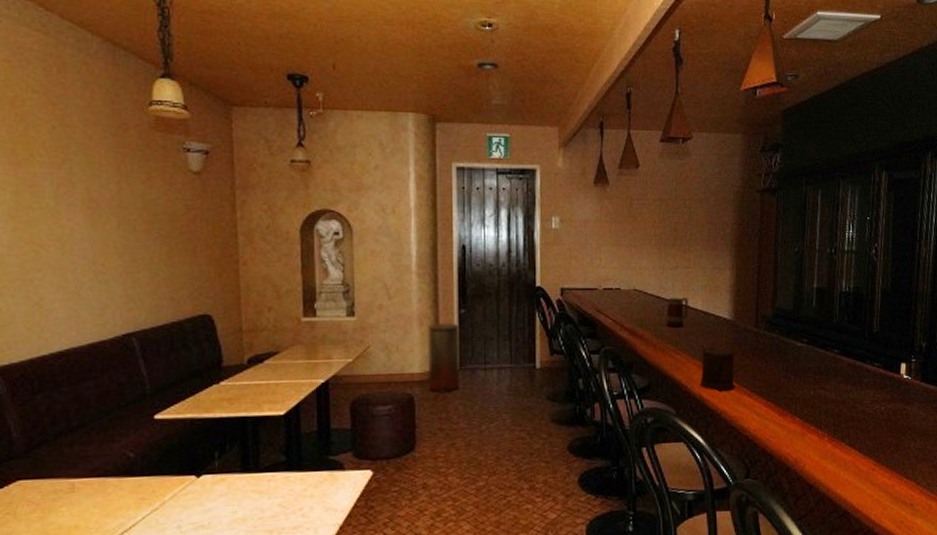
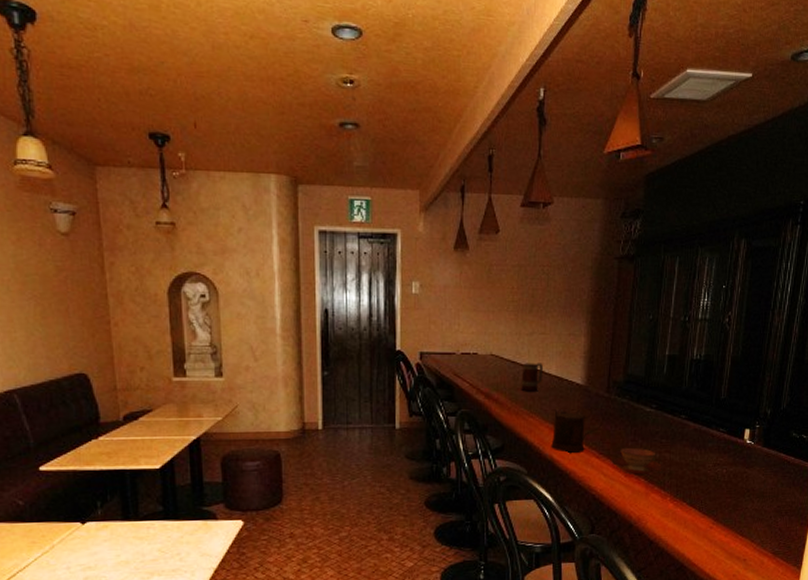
pedal bin: present [427,322,460,392] -> none [292,384,323,450]
teacup: none [764,384,817,414] -> present [611,447,662,475]

